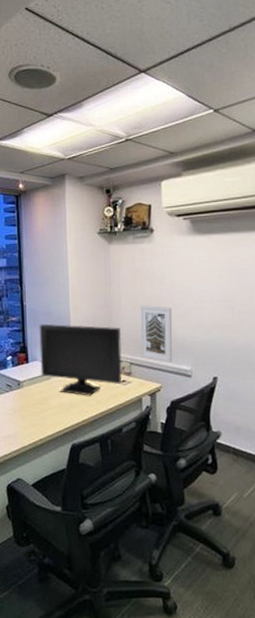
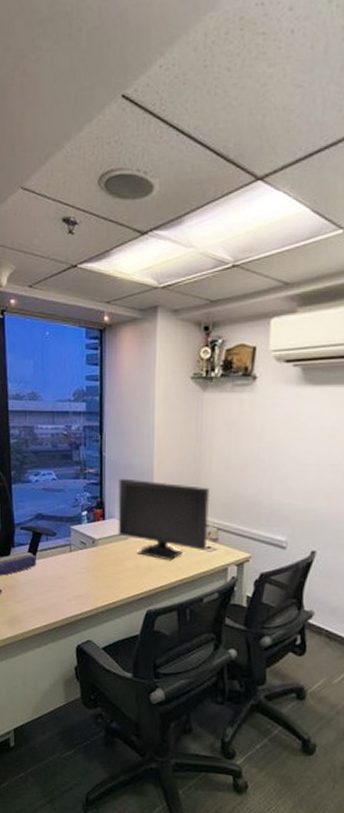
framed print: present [139,305,173,362] -> none [230,464,270,531]

